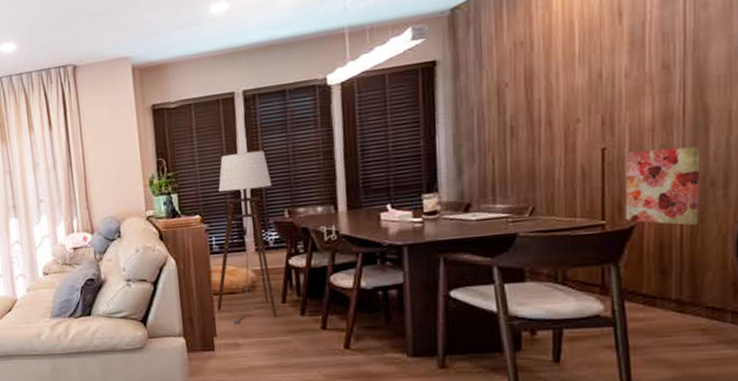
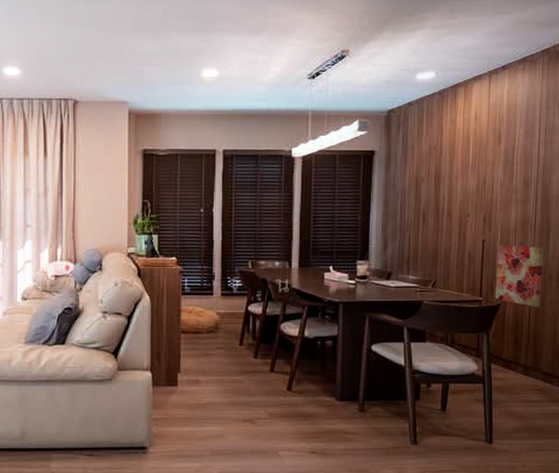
floor lamp: present [217,150,277,323] -> none [184,205,240,361]

